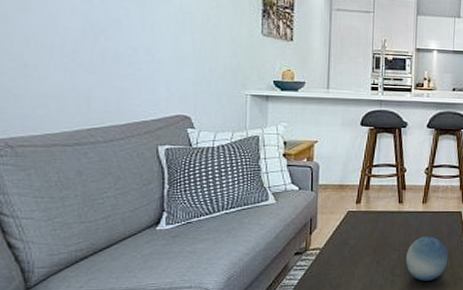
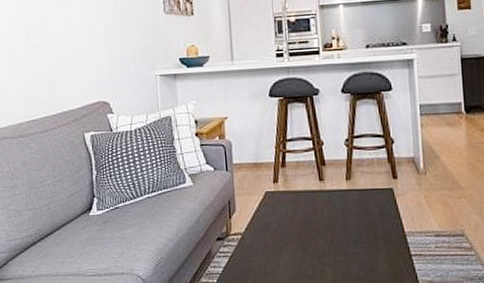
decorative ball: present [405,236,448,282] -> none [333,219,384,272]

